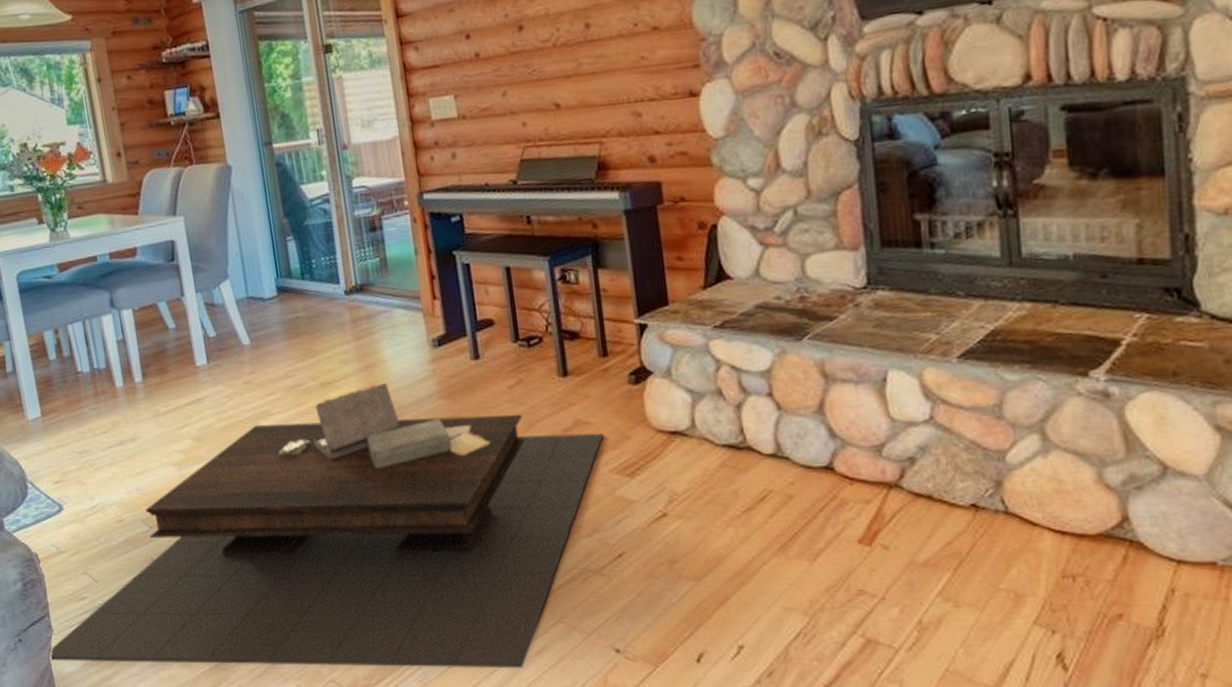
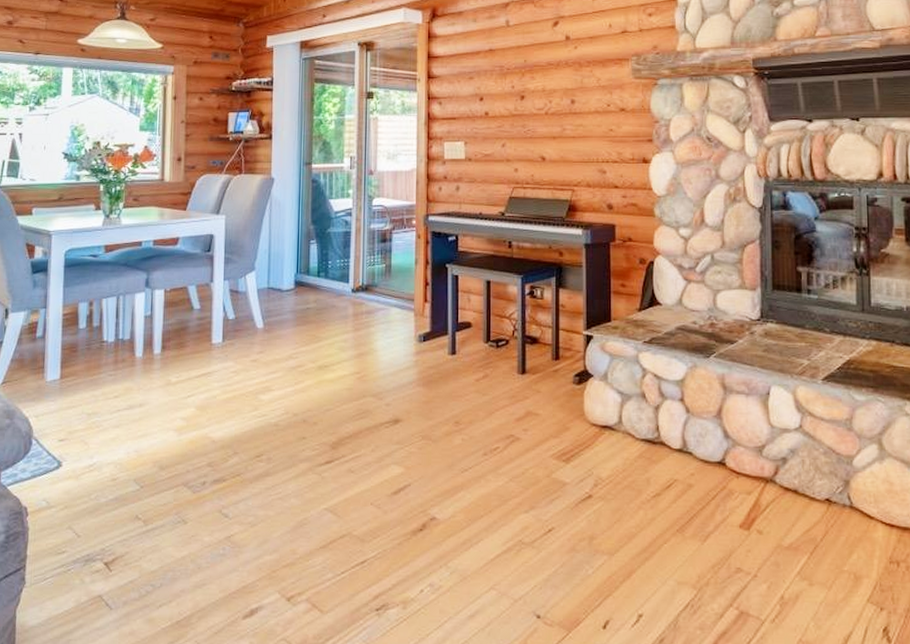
coffee table: present [49,383,604,669] -> none [15,369,549,631]

